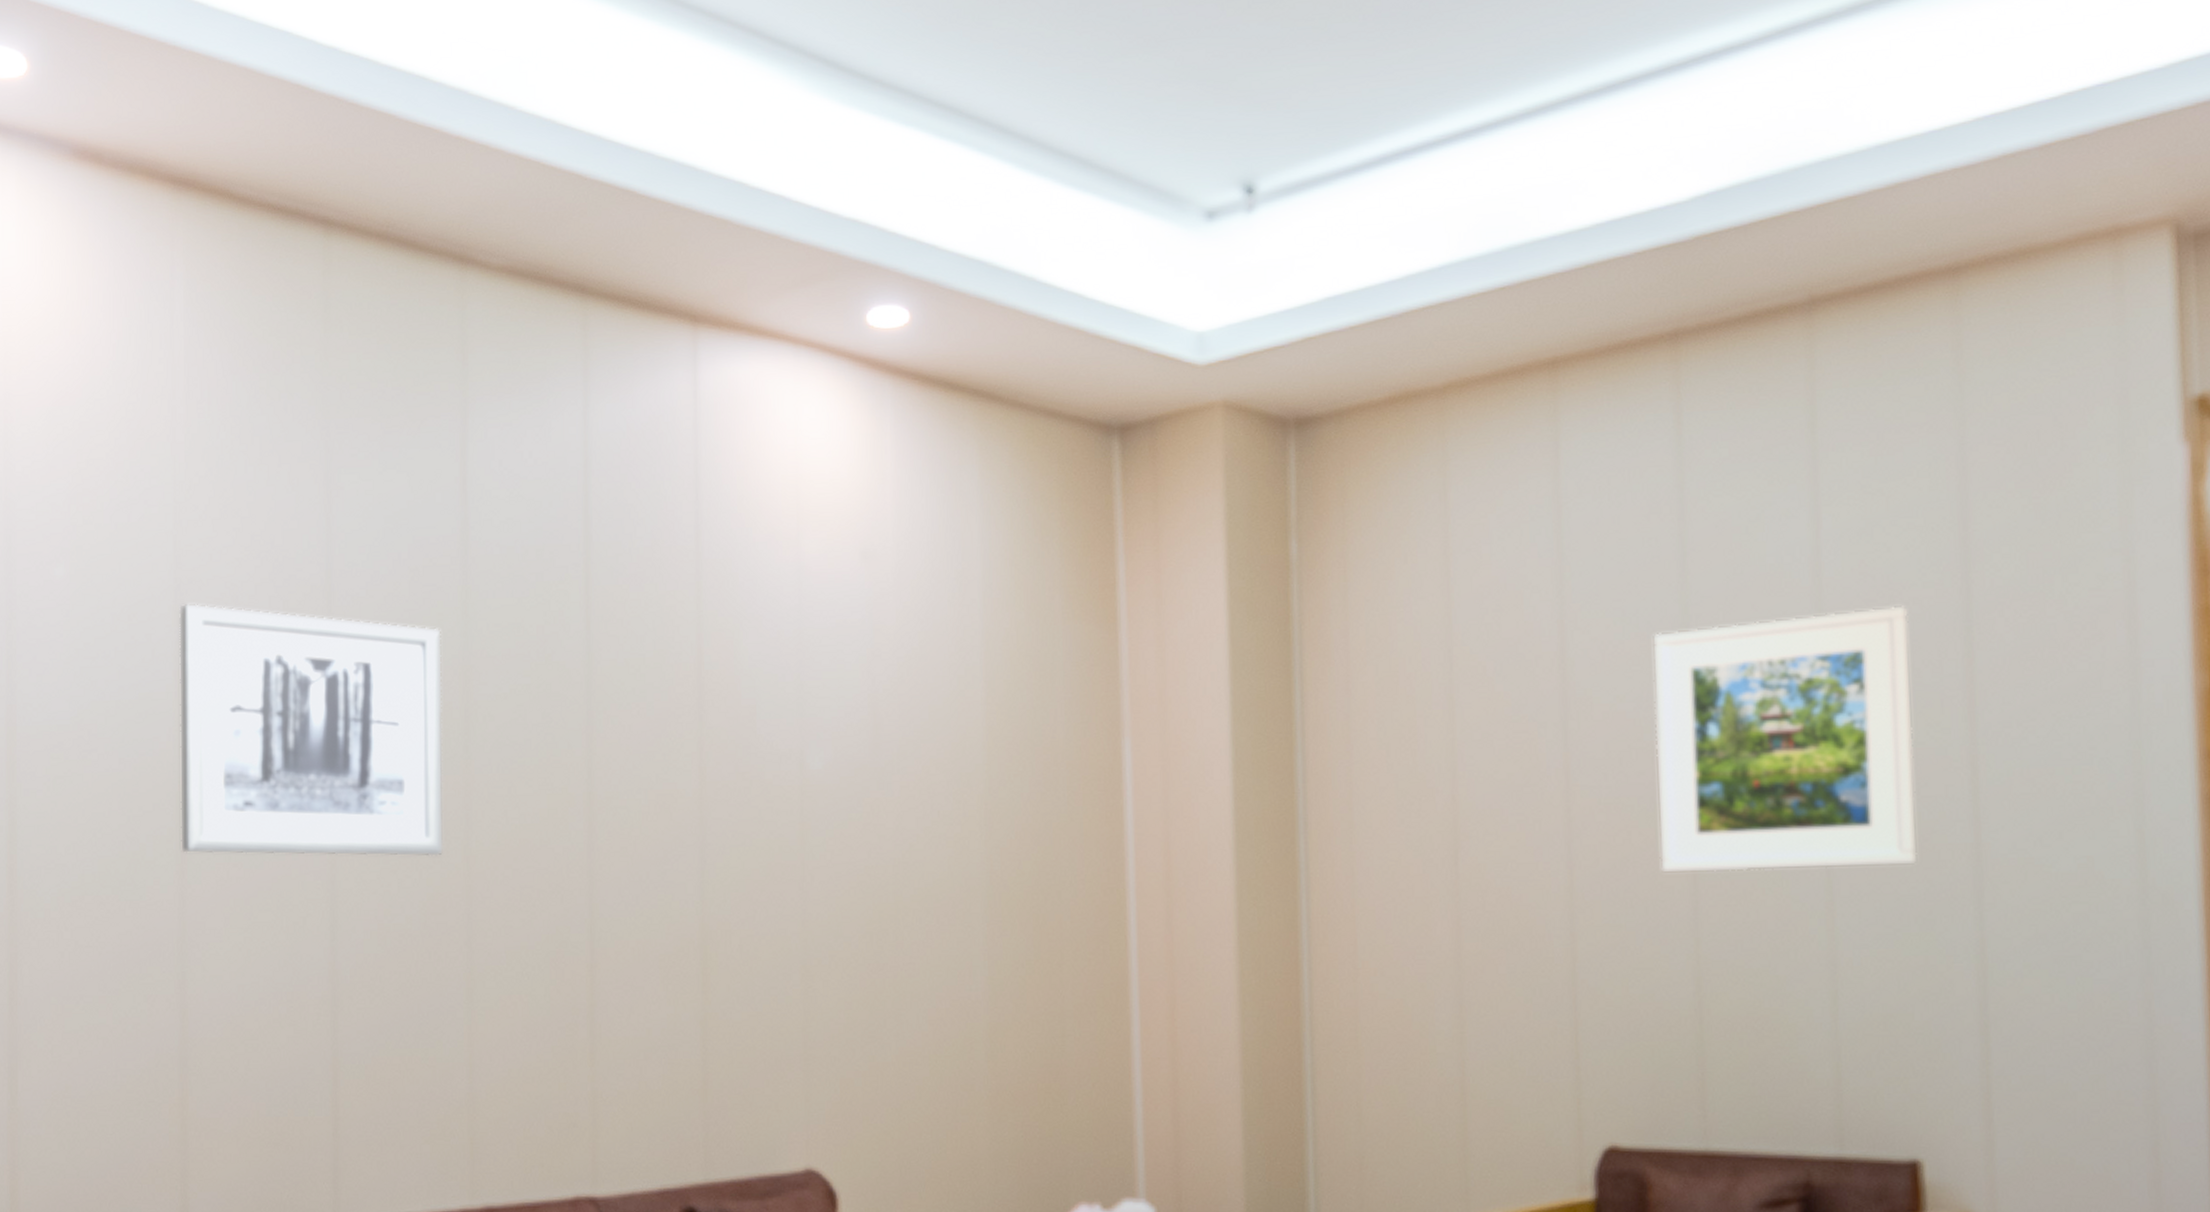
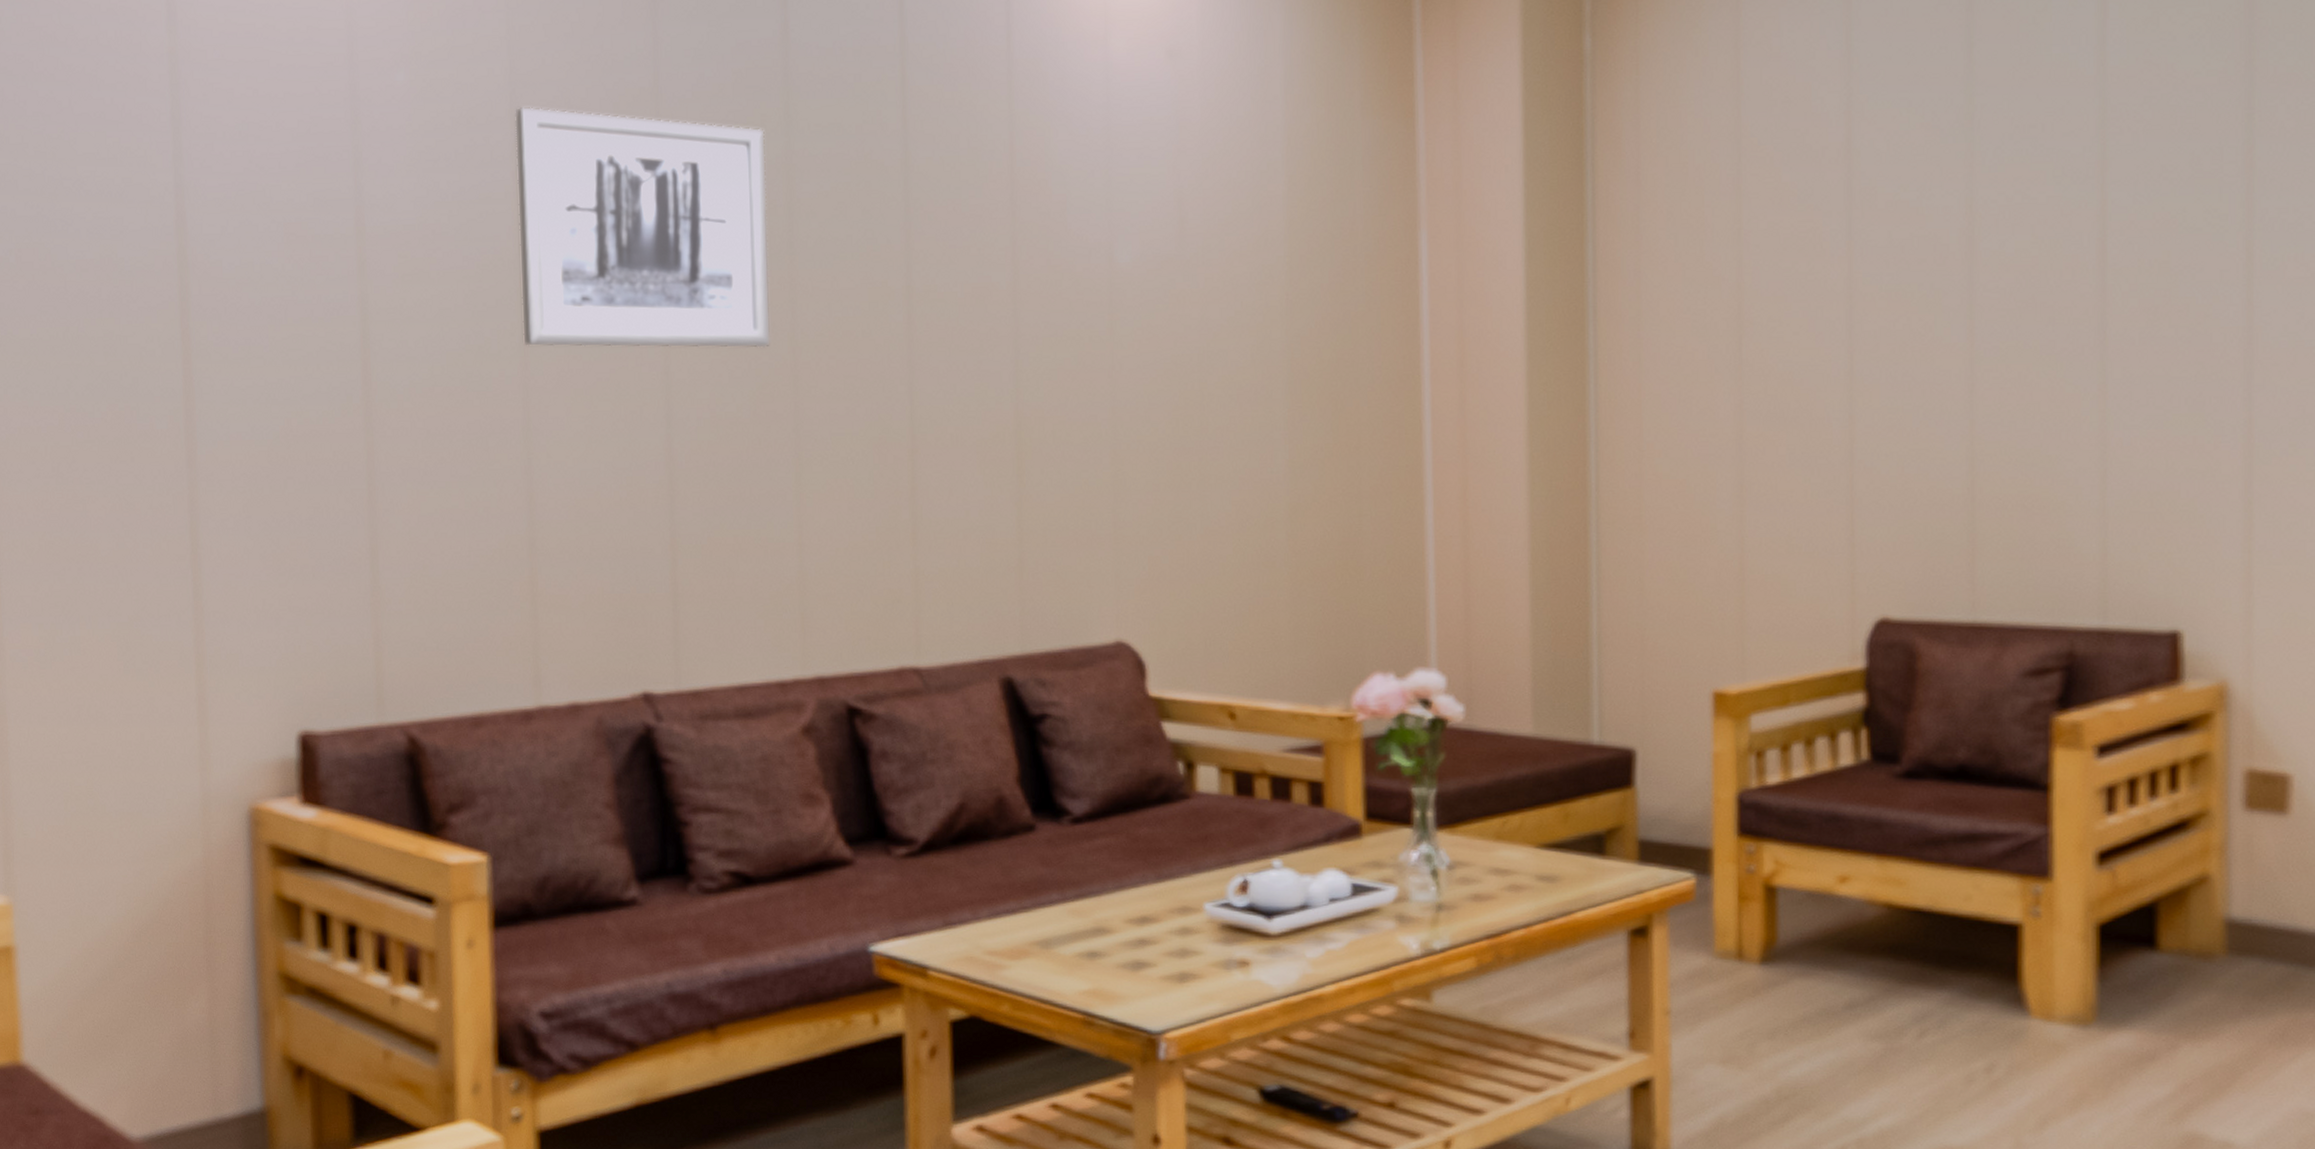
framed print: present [1652,605,1917,872] -> none [1936,94,2191,356]

